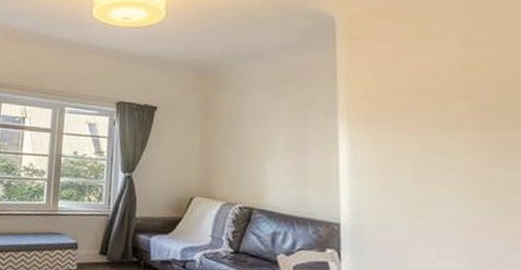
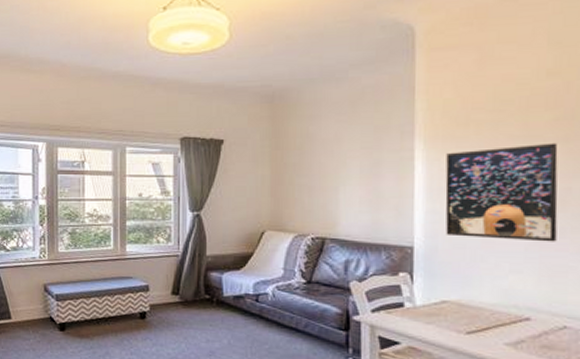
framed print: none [369,131,483,230] -> present [445,142,558,242]

